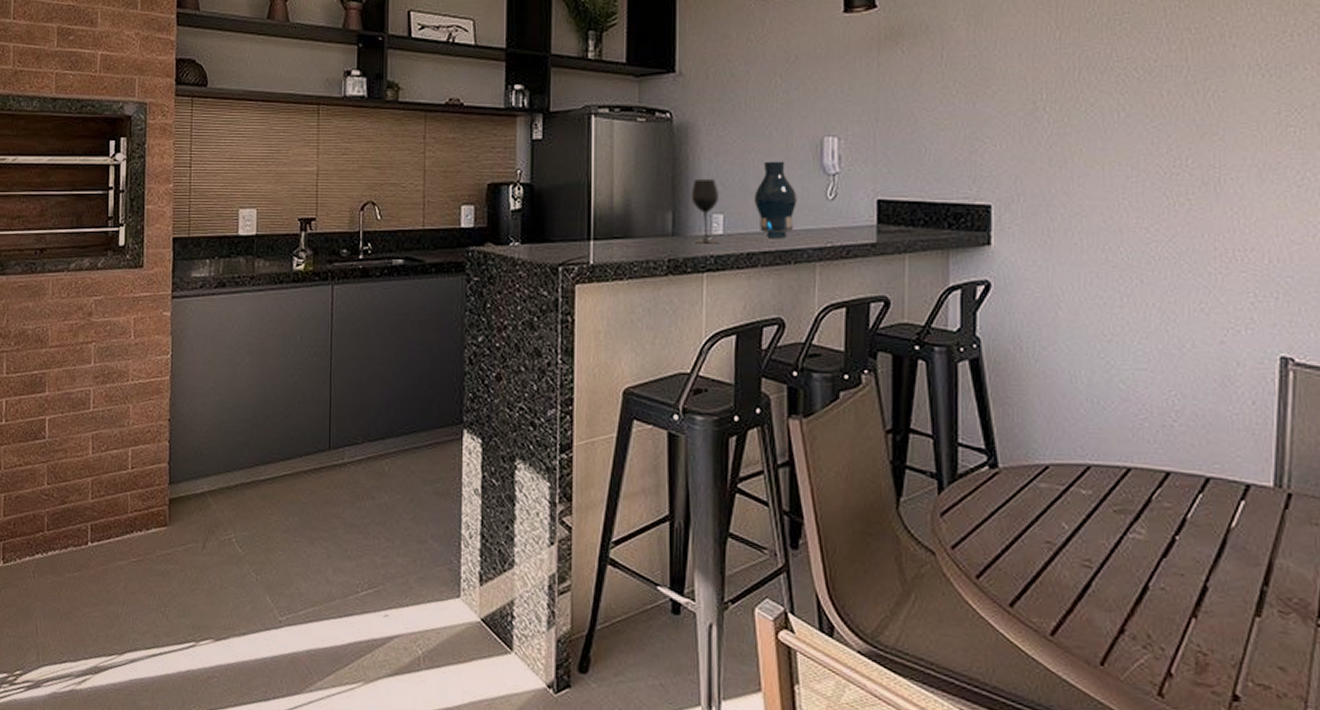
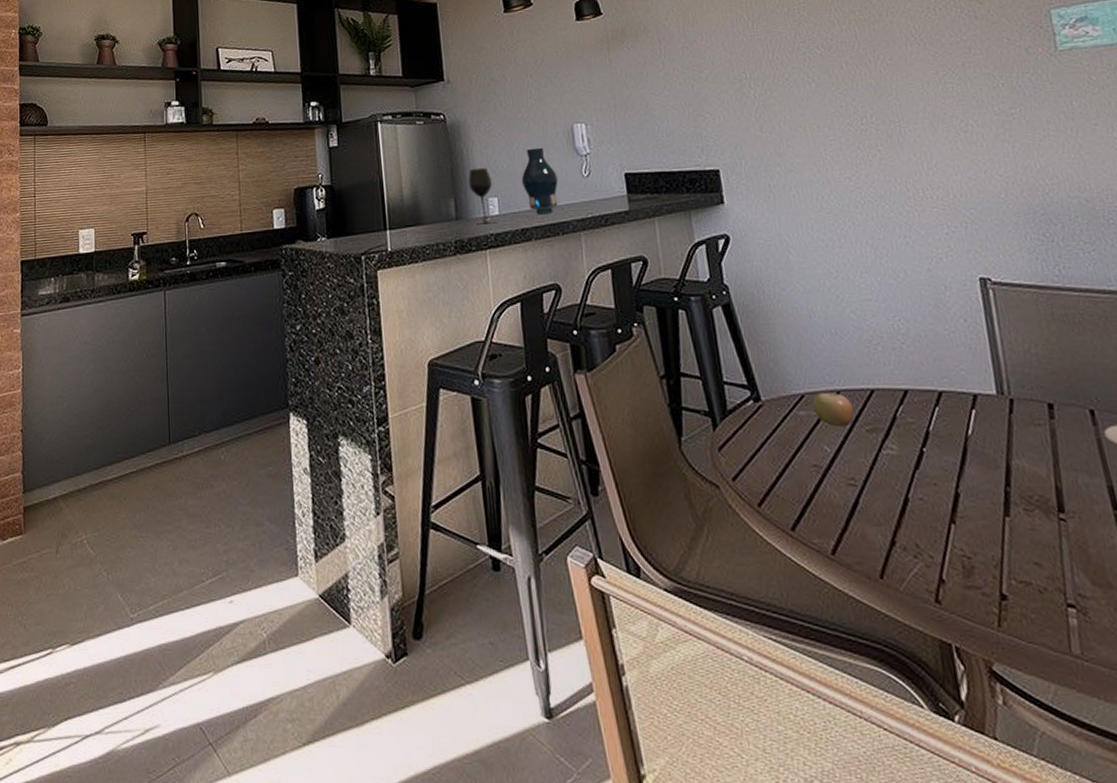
fruit: none [1056,462,1104,505] -> present [812,389,855,427]

